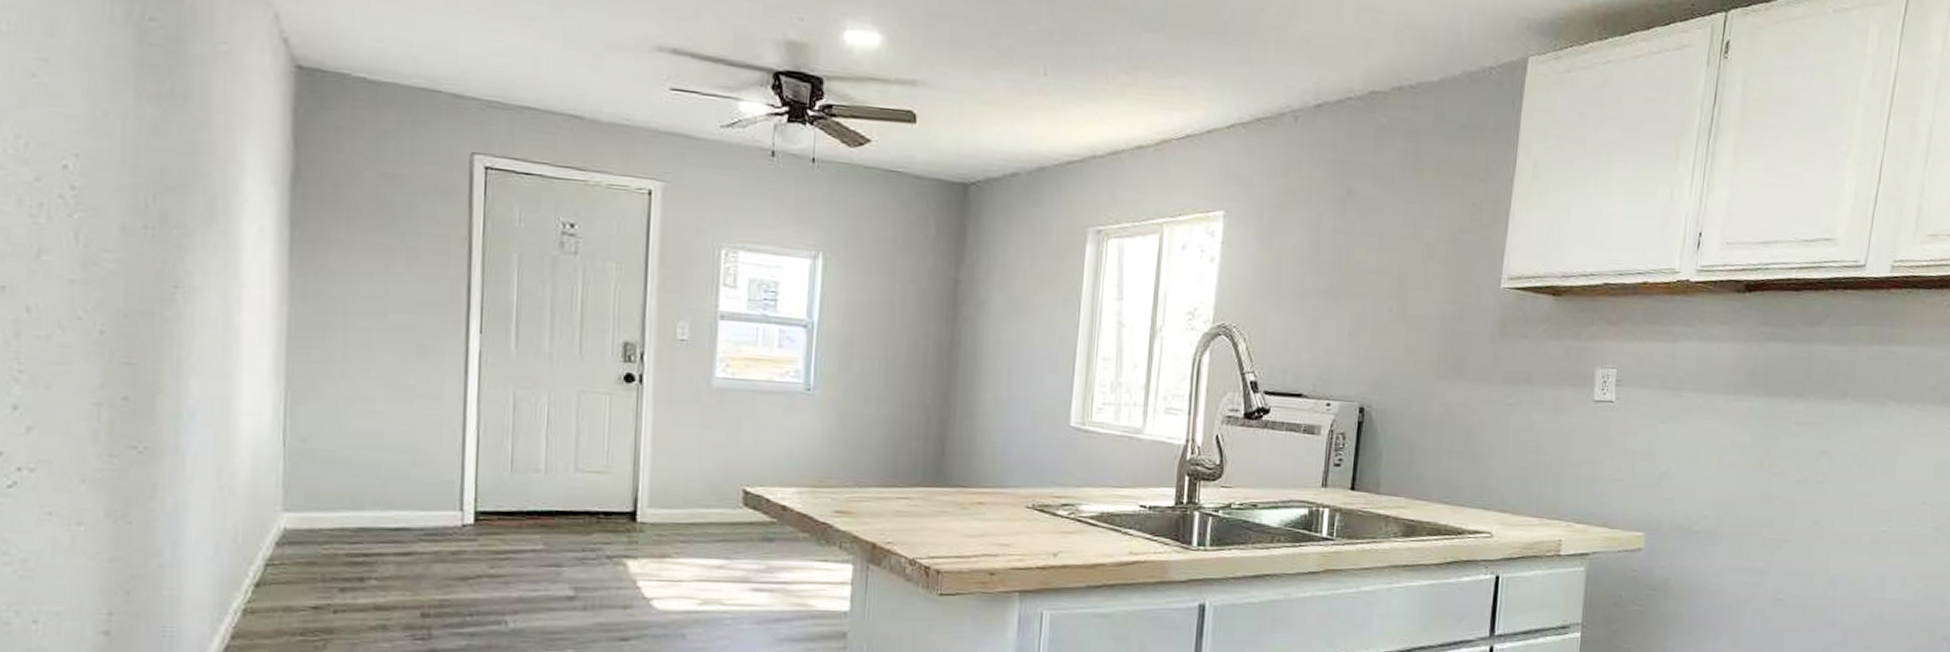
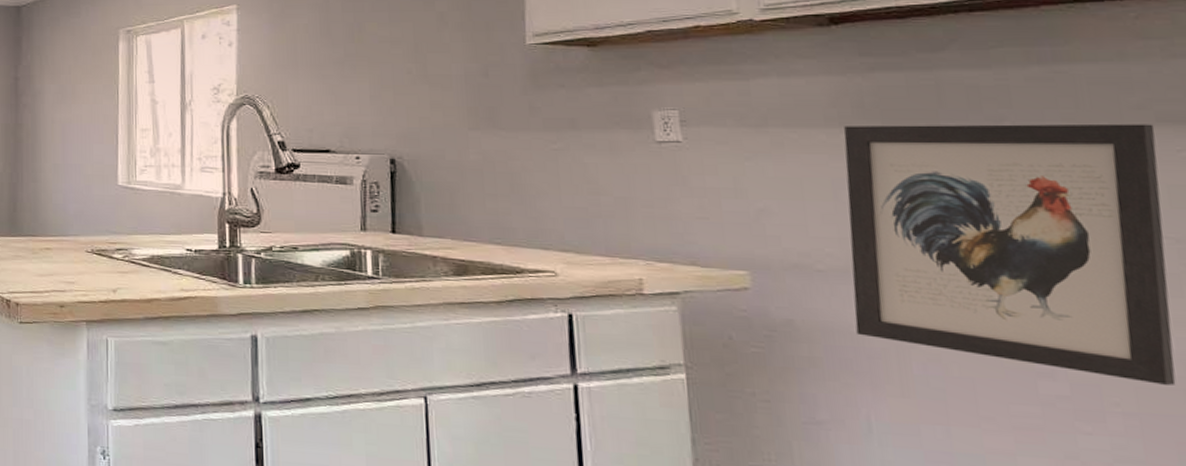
wall art: none [1712,393,1939,630] -> present [844,123,1176,385]

